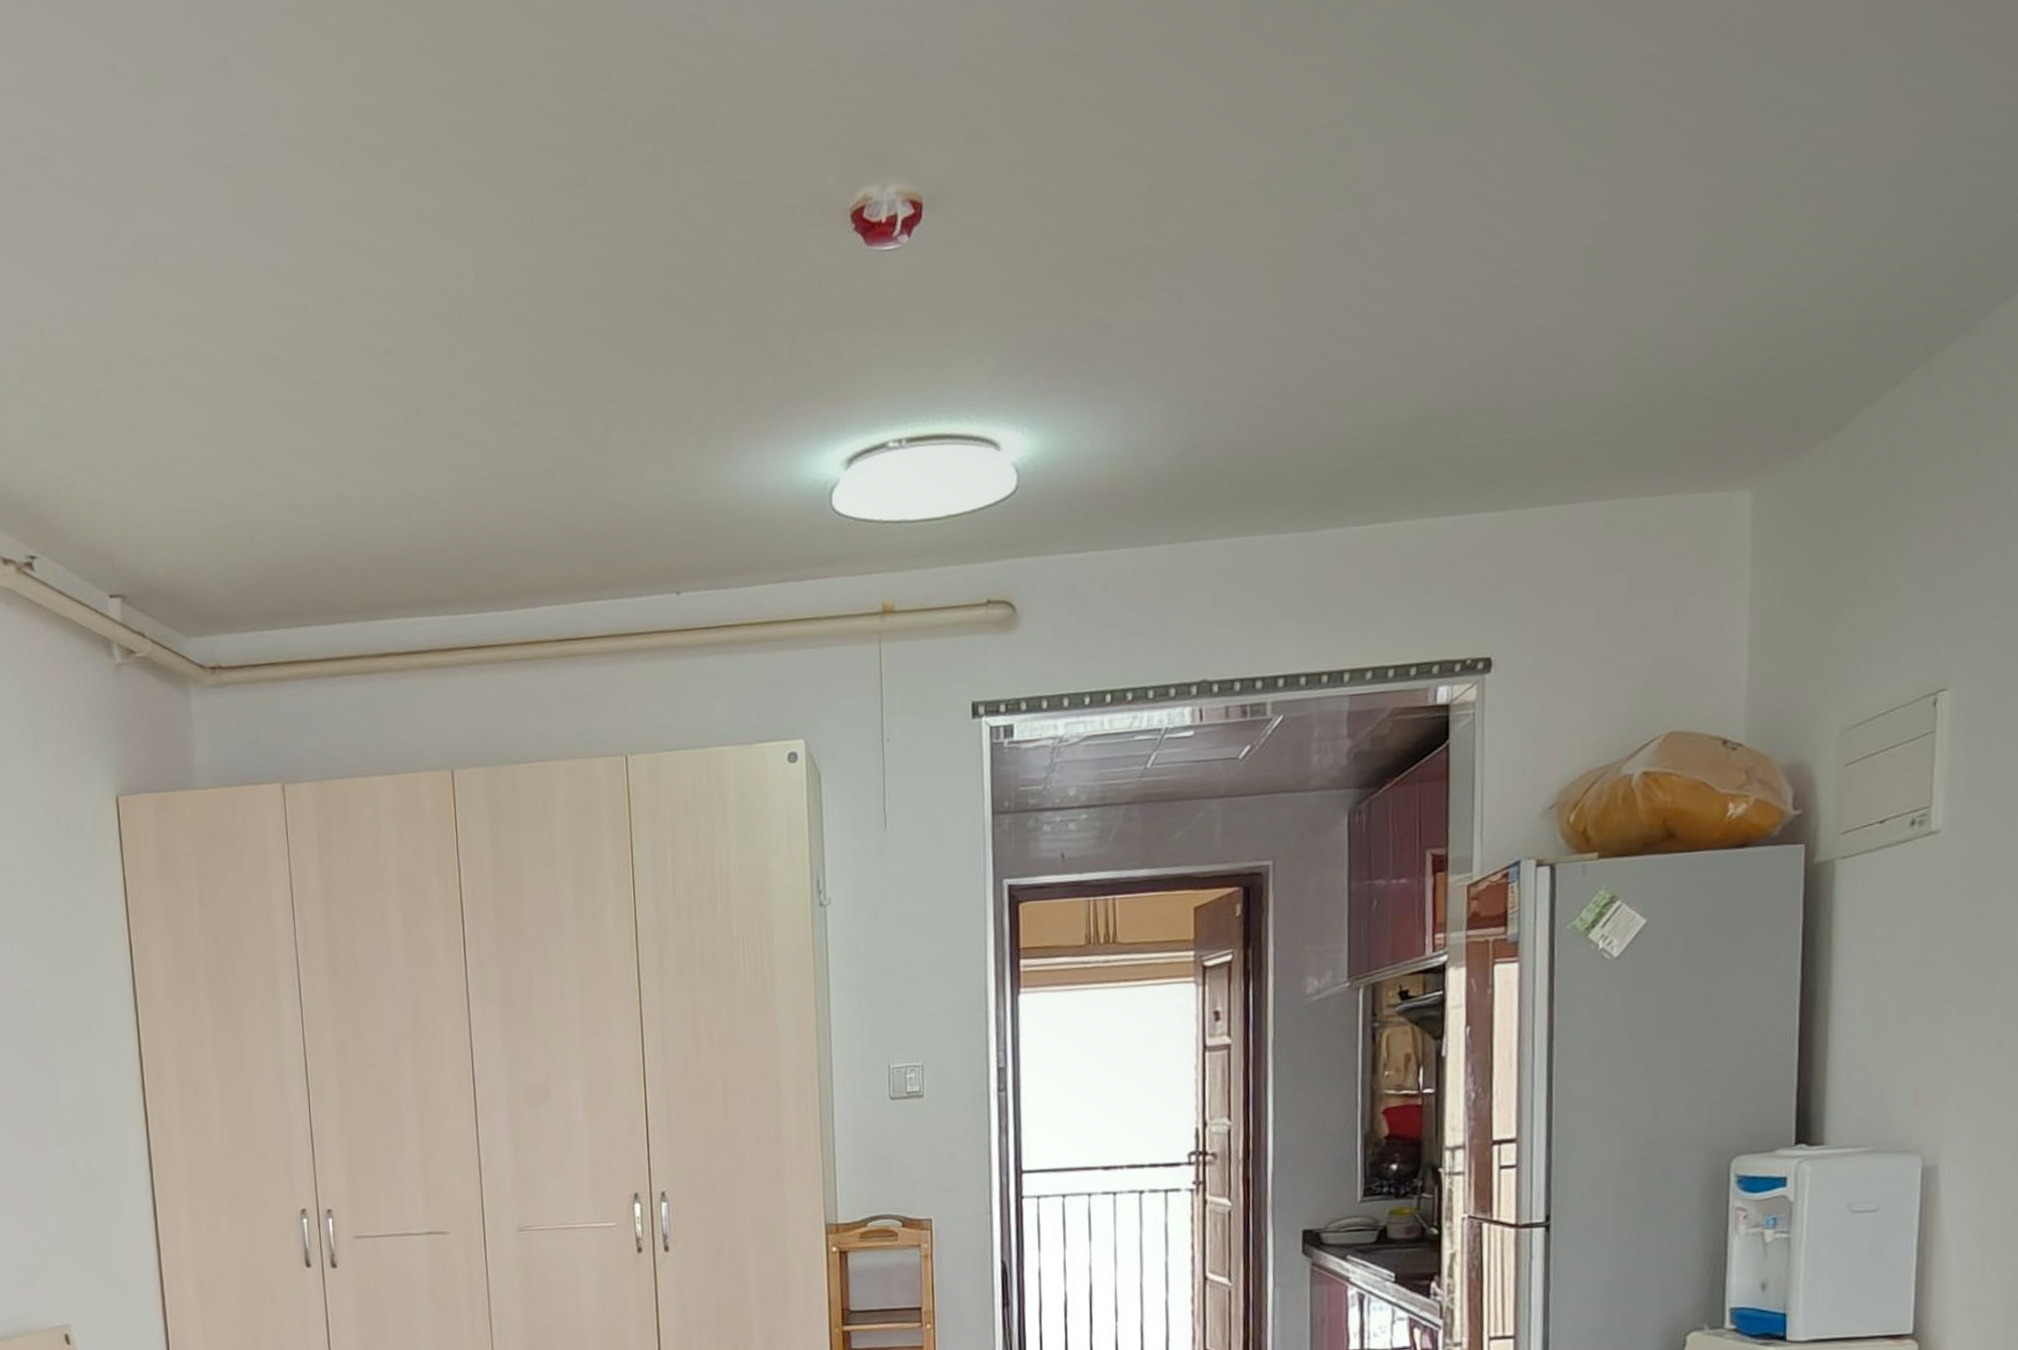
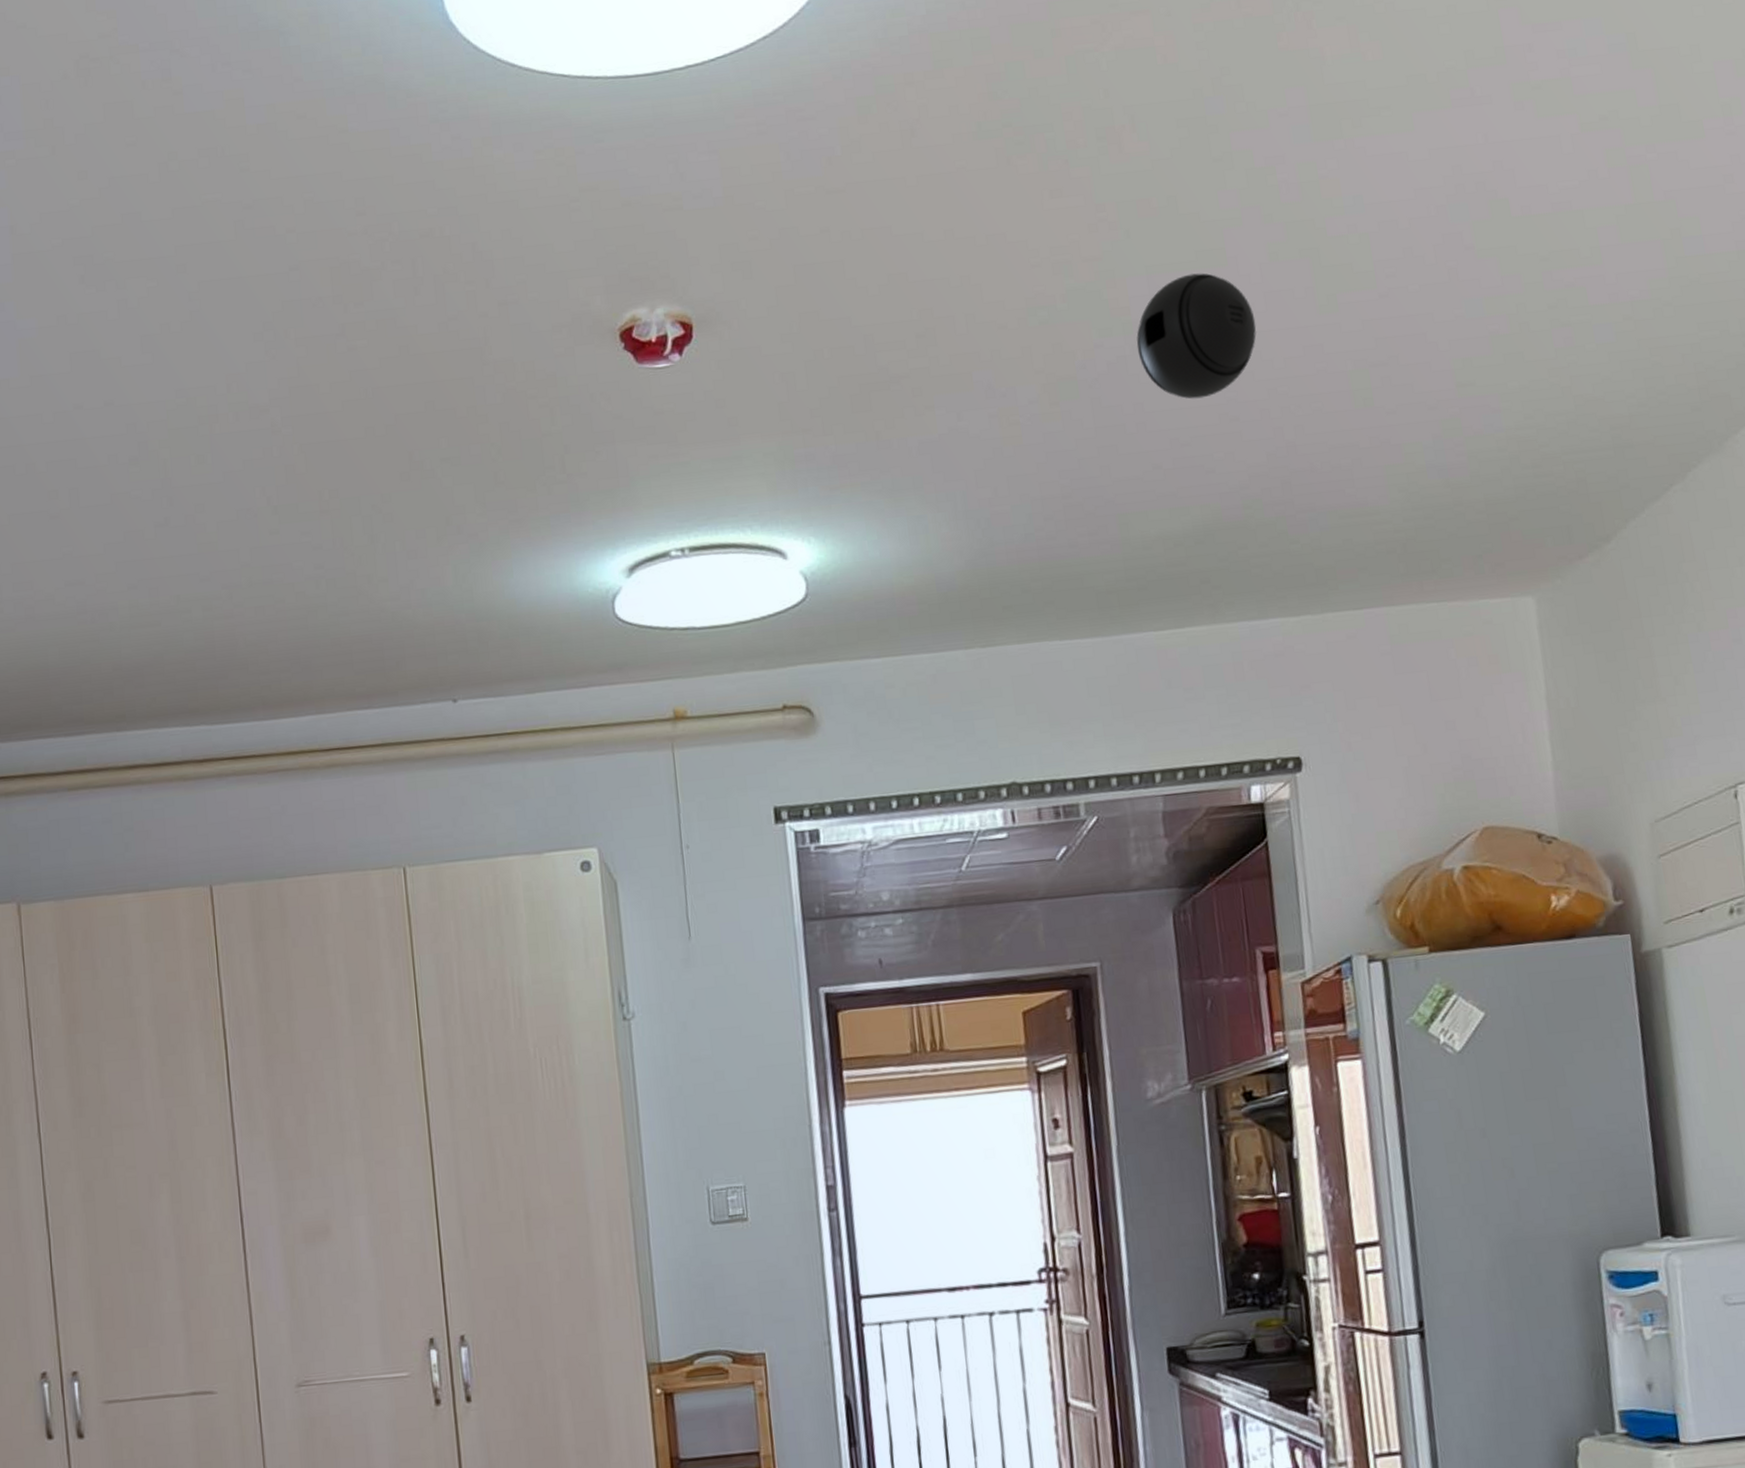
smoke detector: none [1368,138,1494,278] -> present [1136,273,1257,399]

